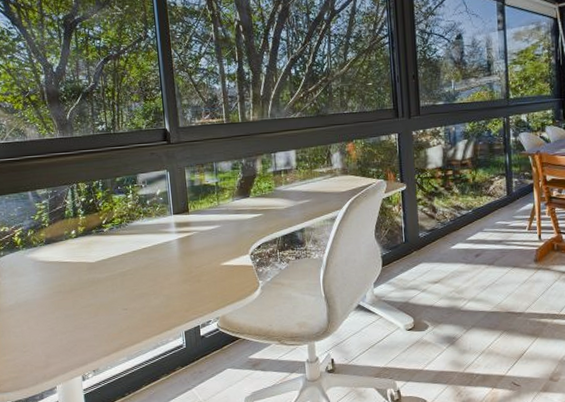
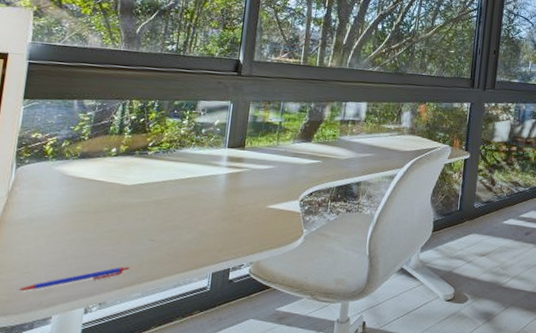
pen: none [22,335,112,368] -> present [17,266,130,292]

